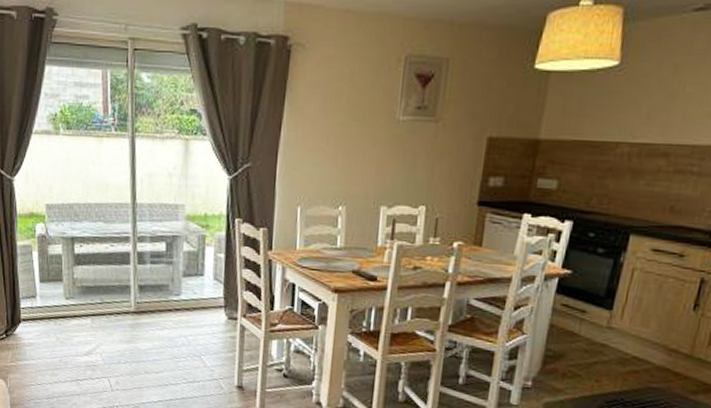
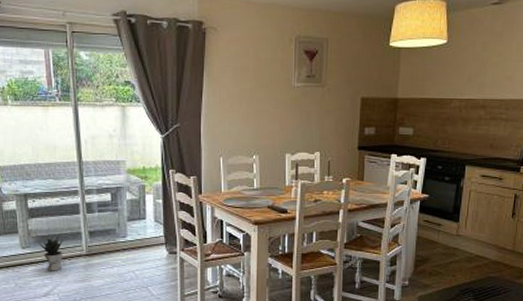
potted plant: none [84,286,110,328] -> present [39,234,63,271]

